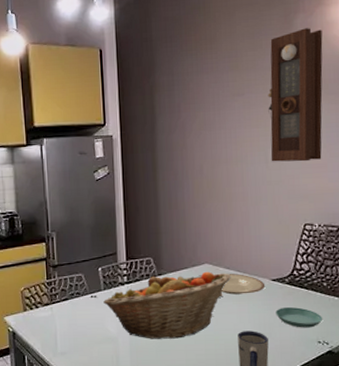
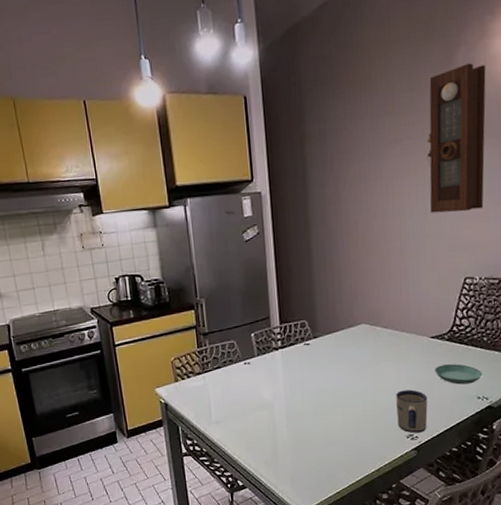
fruit basket: present [103,271,231,339] -> none [257,331,389,404]
plate: present [222,273,266,295] -> none [379,332,424,354]

